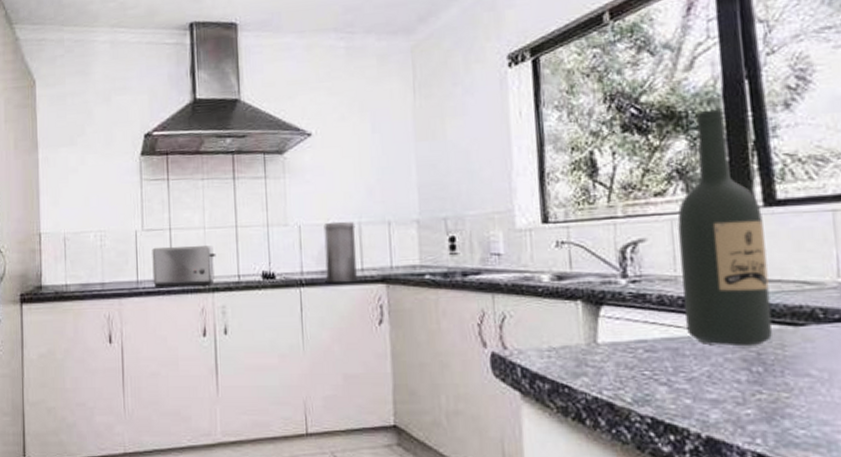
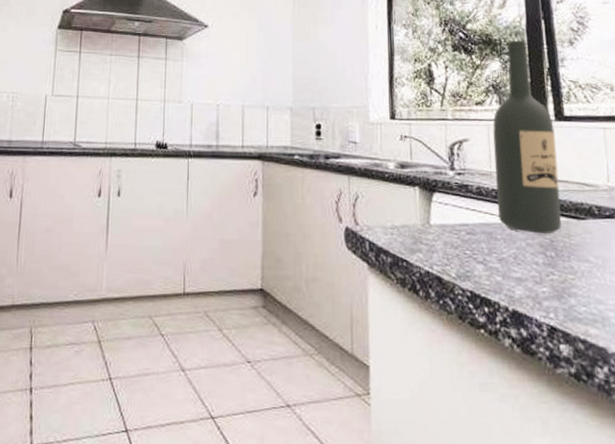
toaster: present [152,246,216,289] -> none [57,111,117,151]
canister: present [323,221,359,284] -> none [212,103,239,158]

